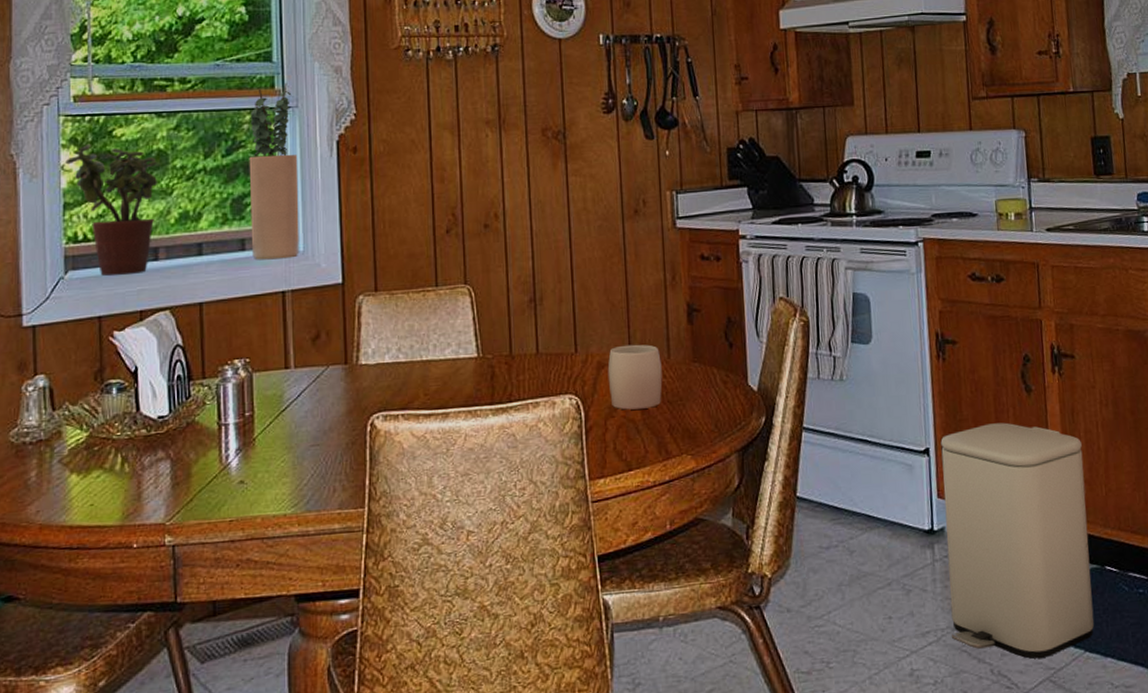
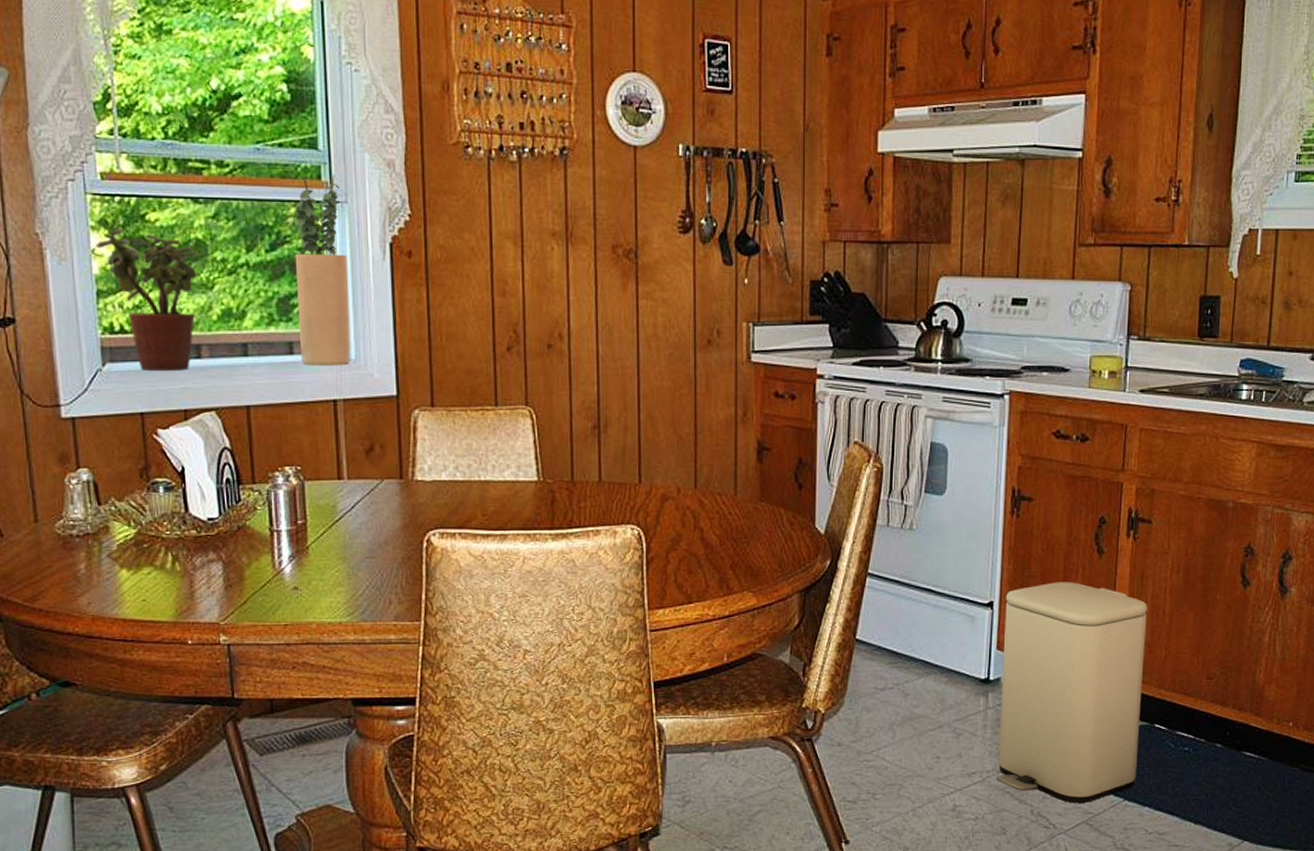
mug: present [607,344,663,410] -> none [672,479,728,544]

